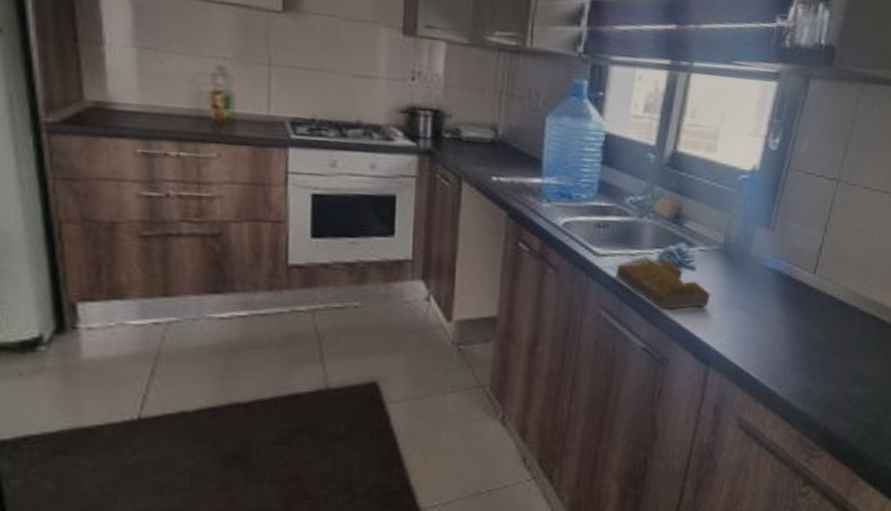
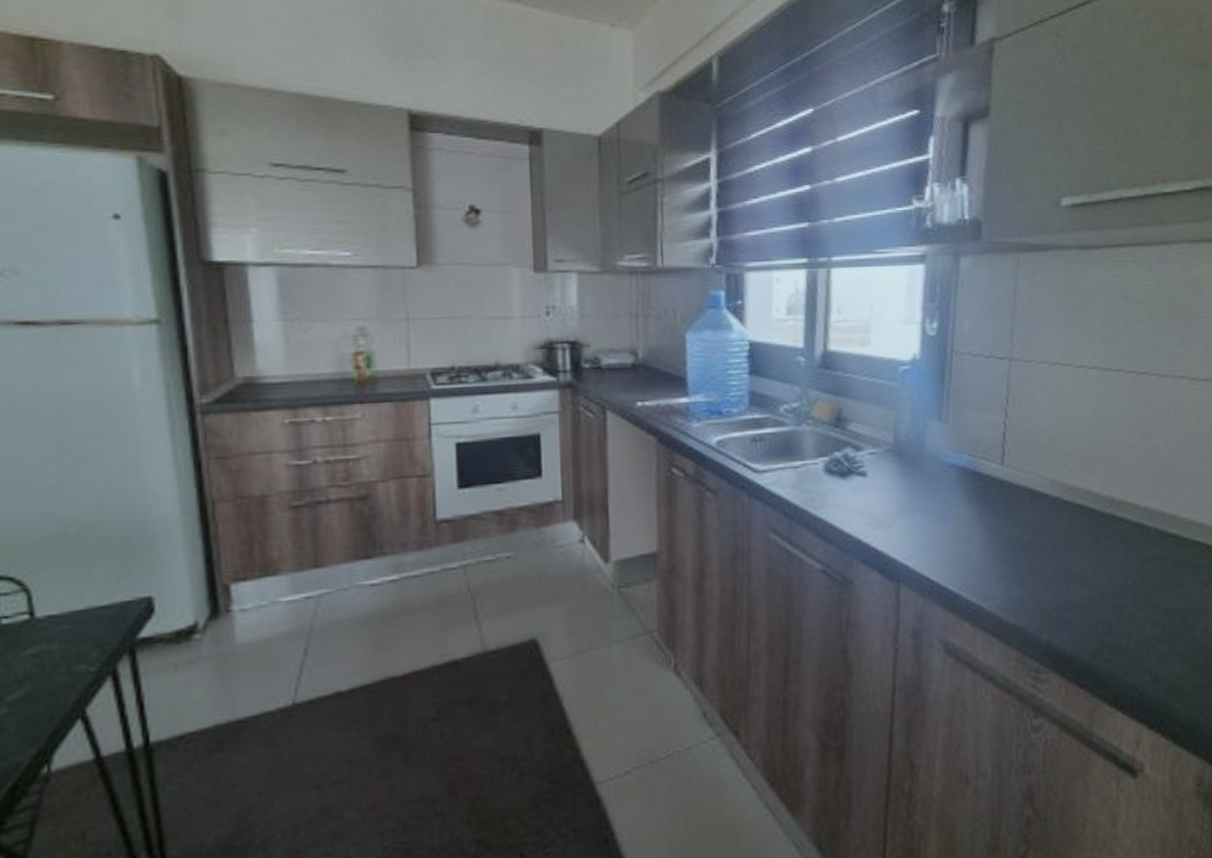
architectural model: present [616,256,712,309] -> none [779,467,890,524]

